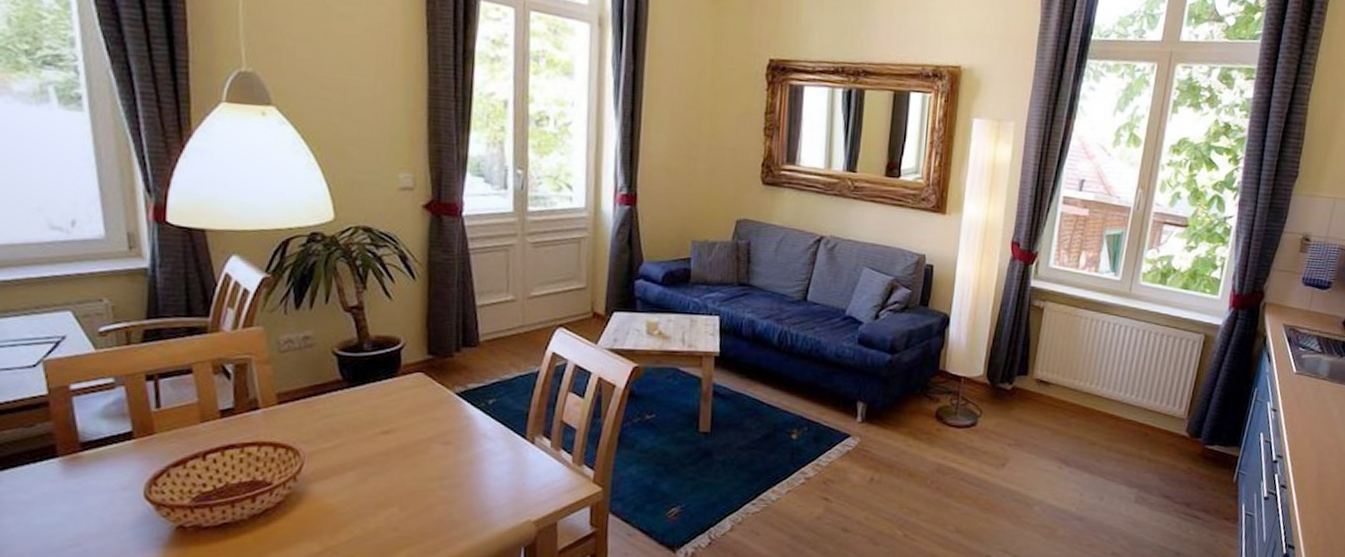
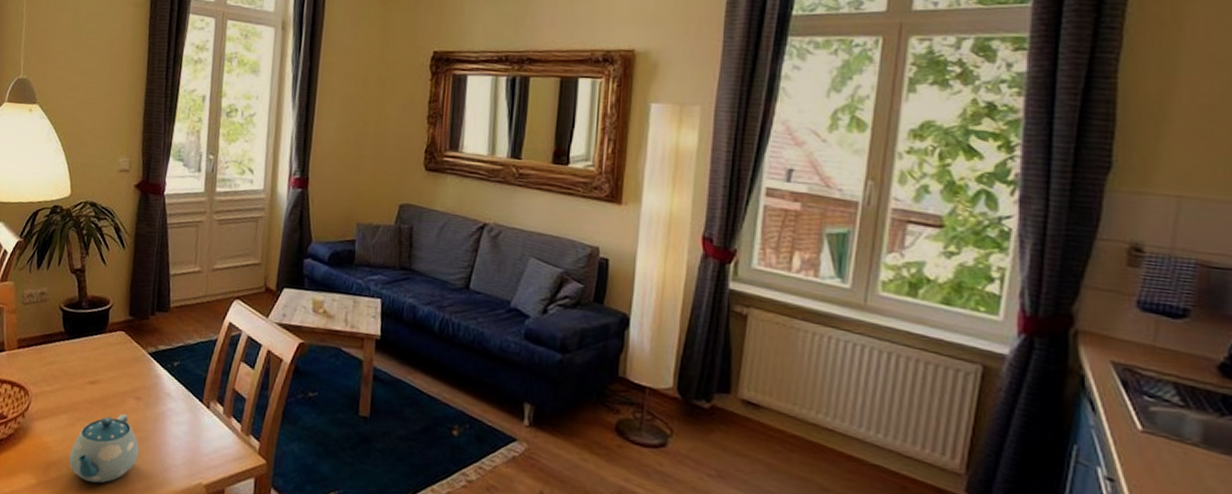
teapot: none [362,461,453,539] -> present [68,413,140,484]

